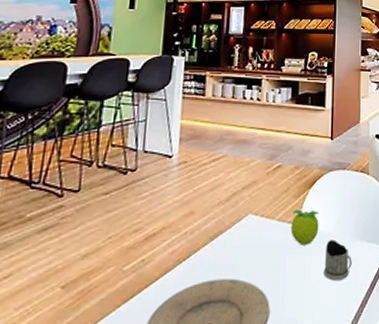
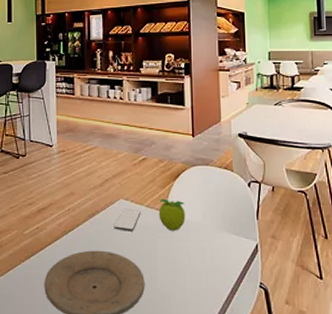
smartphone: none [238,224,271,252] -> present [113,208,141,231]
tea glass holder: present [324,239,352,281] -> none [192,229,220,266]

